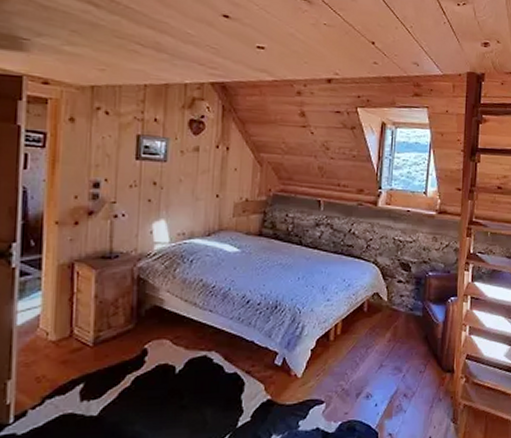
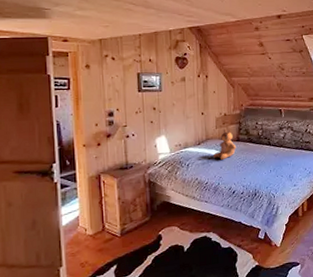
teddy bear: none [226,218,258,258] -> present [213,128,237,160]

